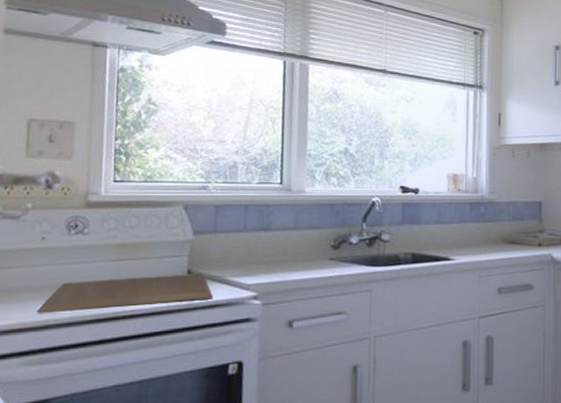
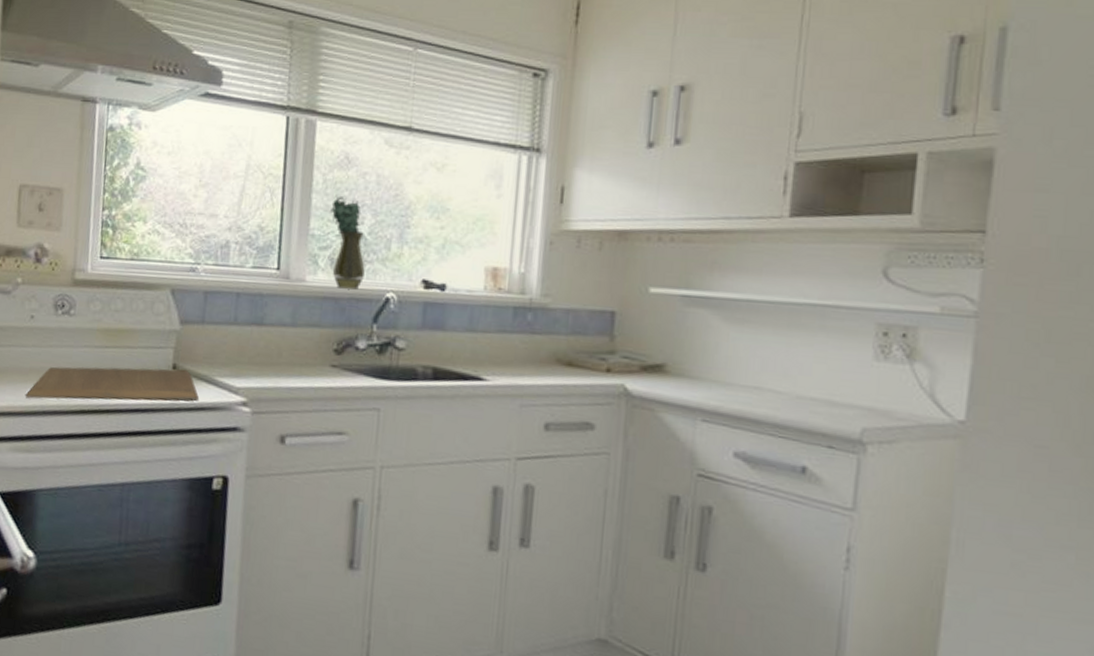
vase: none [323,122,354,197] -> present [329,195,365,290]

